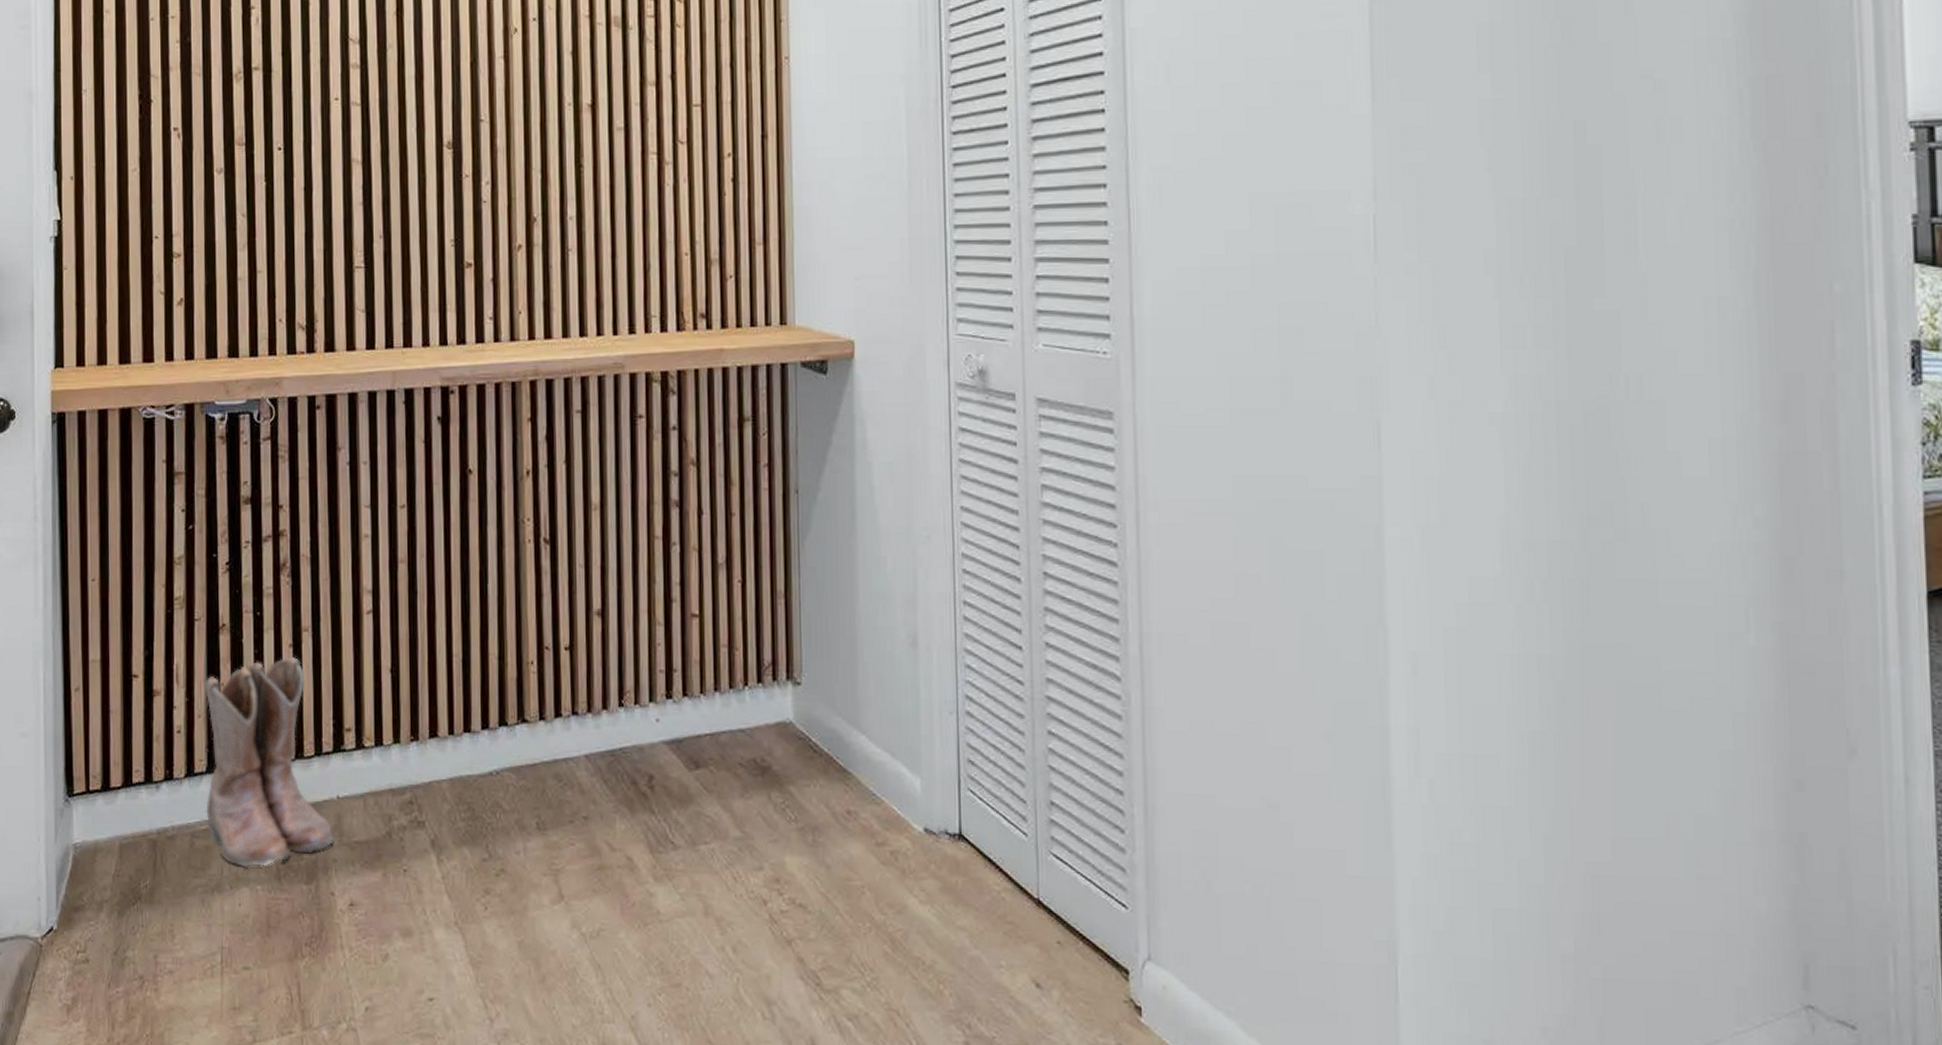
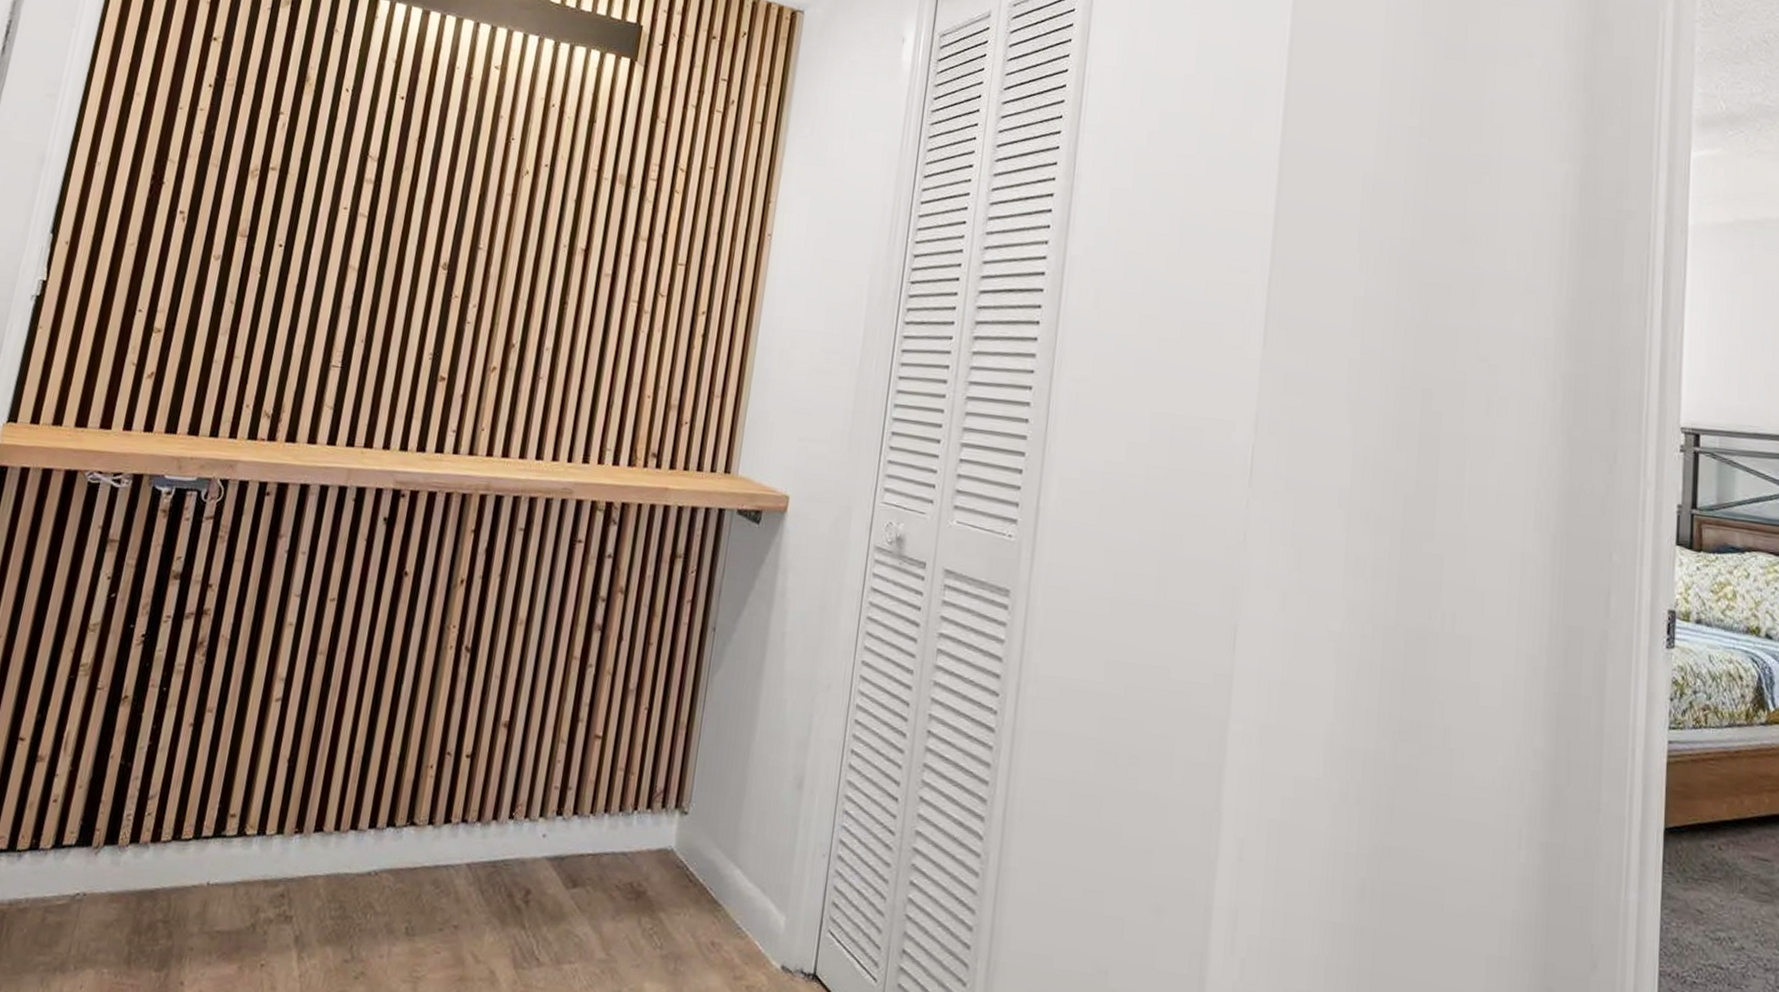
boots: present [204,657,335,867] -> none [65,736,200,948]

